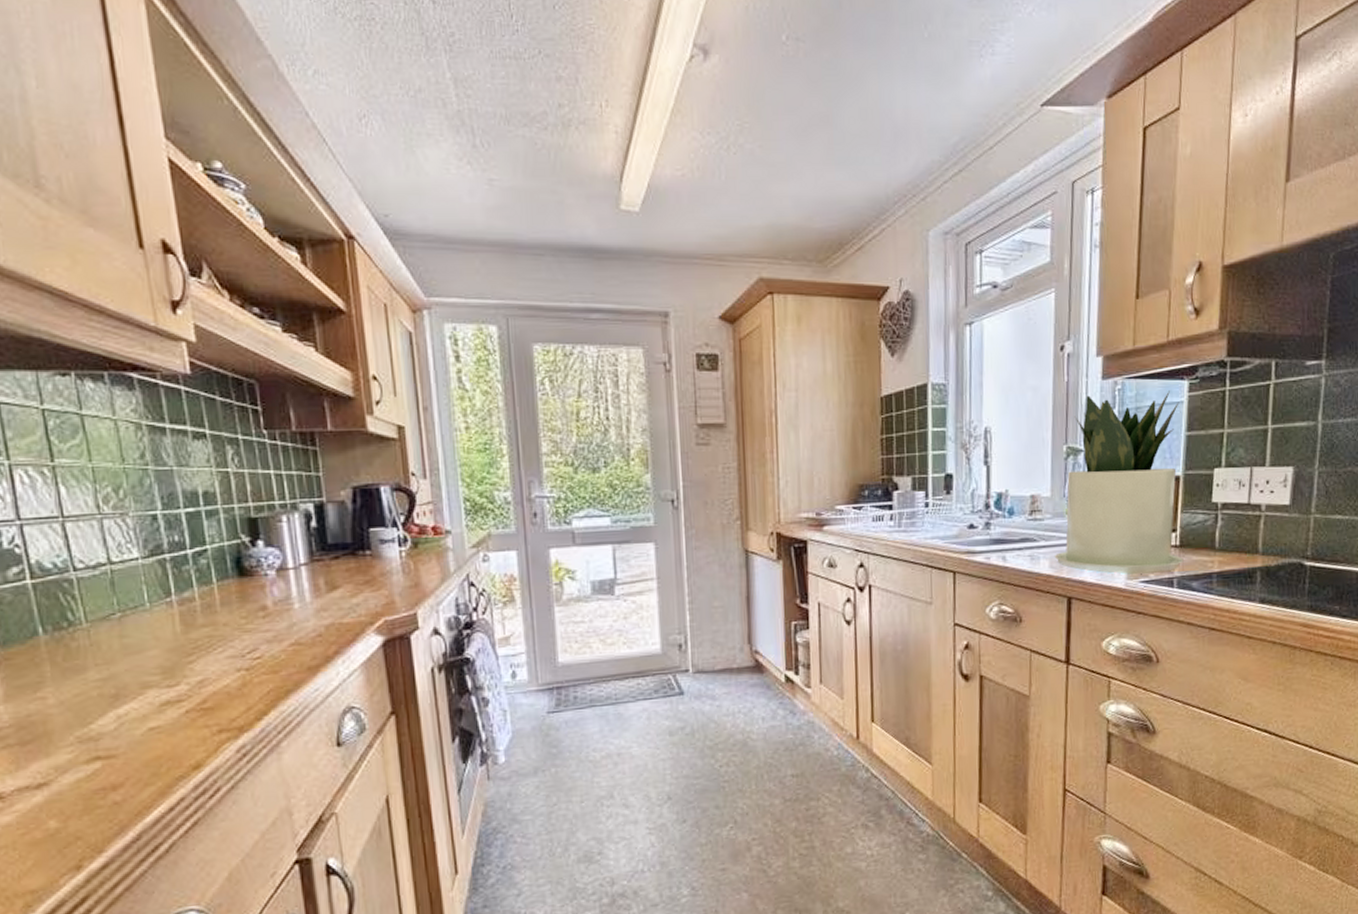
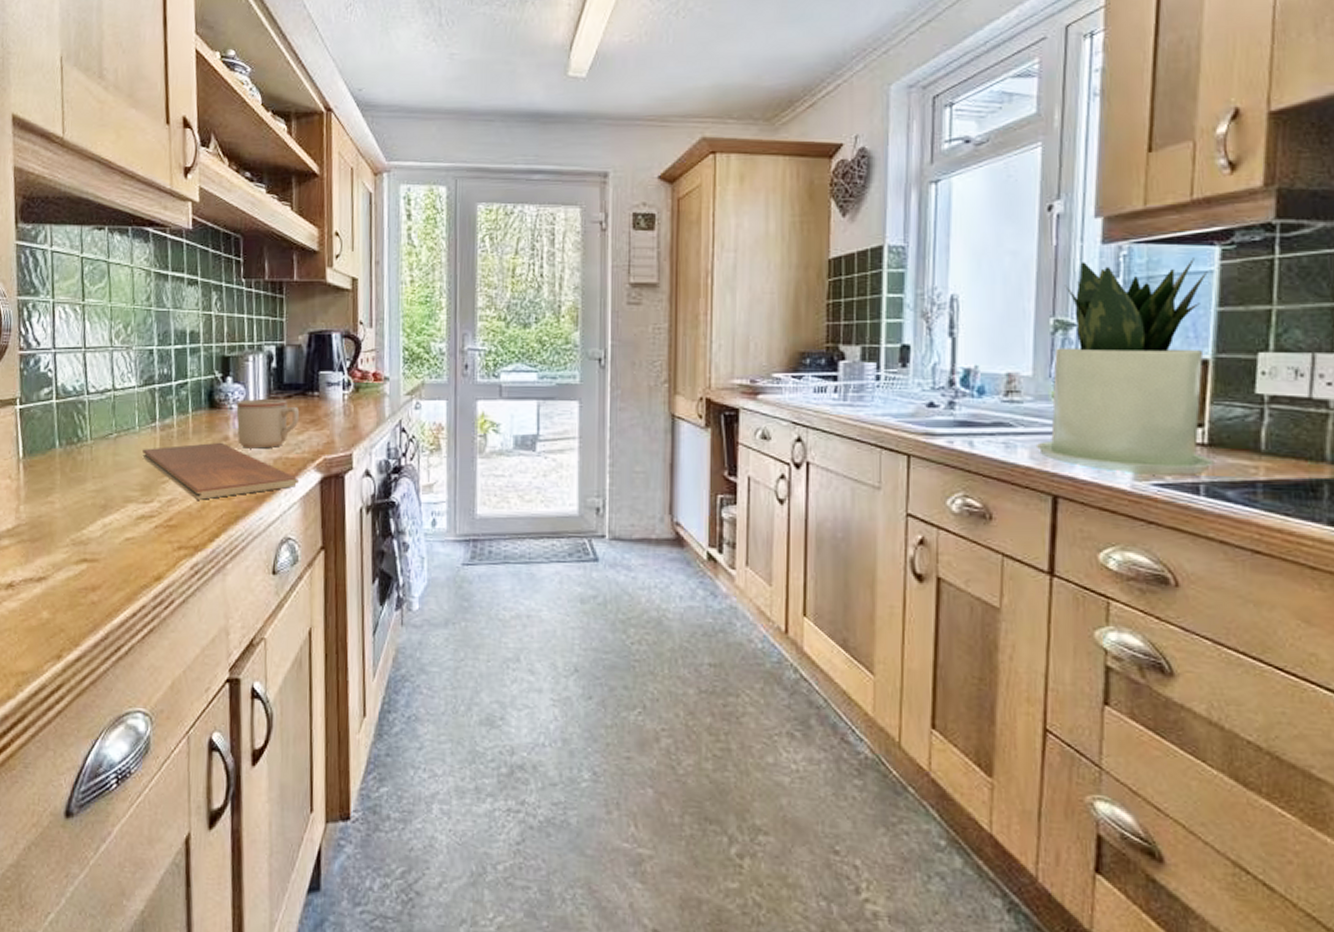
chopping board: none [158,612,357,678] -> present [142,442,299,500]
mug: none [272,561,351,617] -> present [236,399,300,449]

